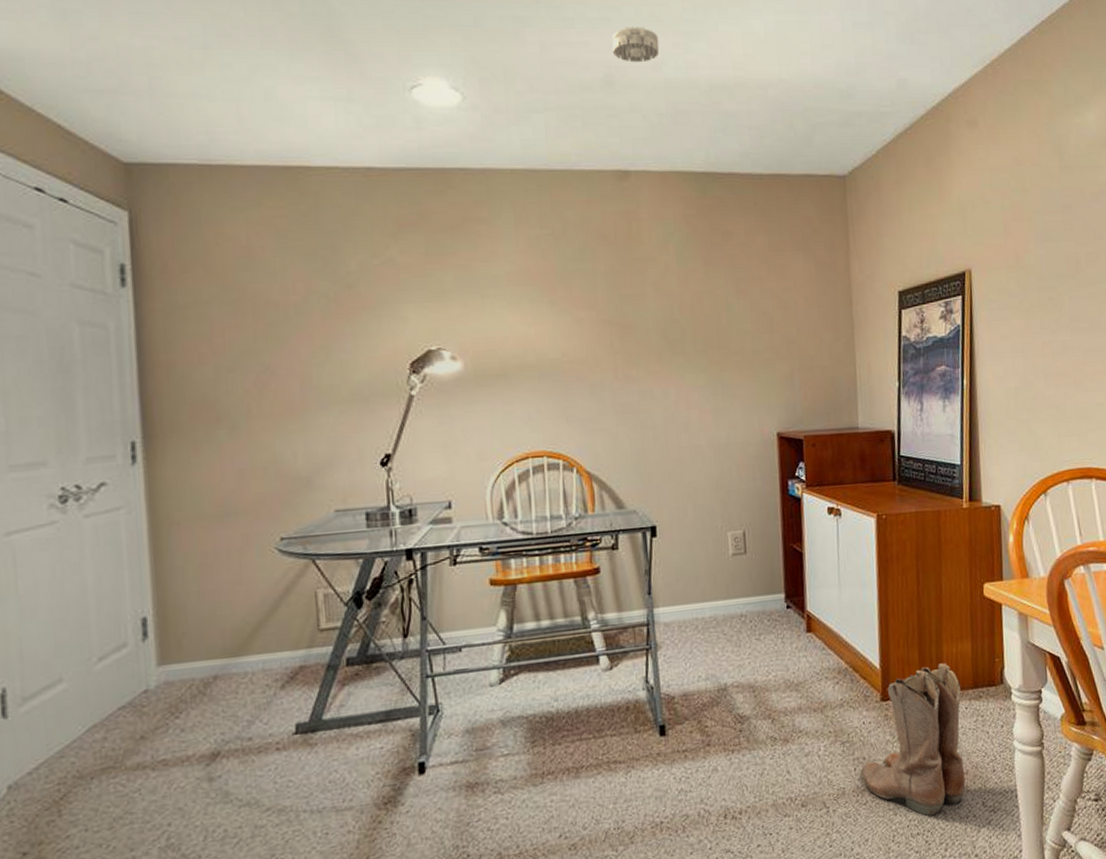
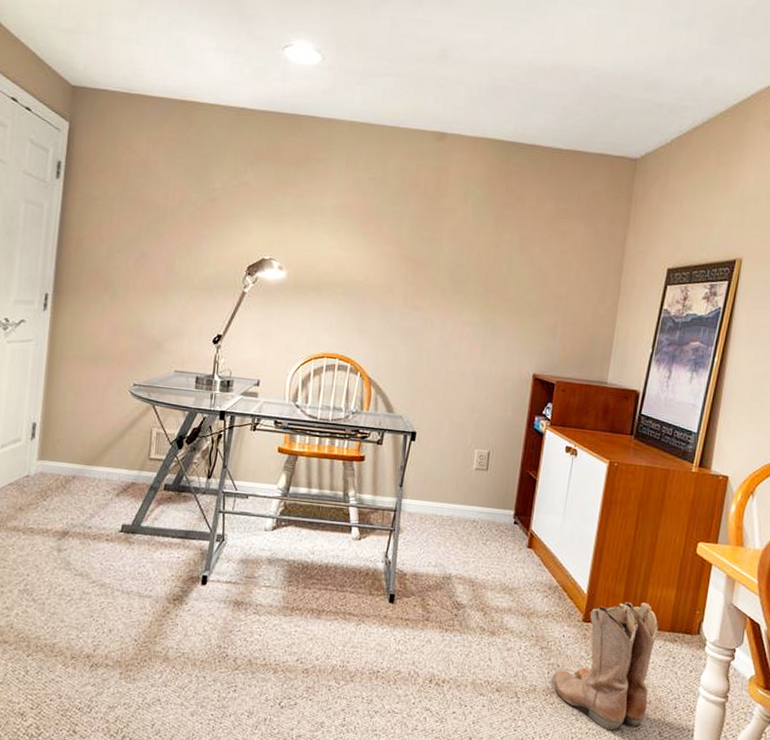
smoke detector: present [612,27,660,63] -> none [451,10,492,42]

